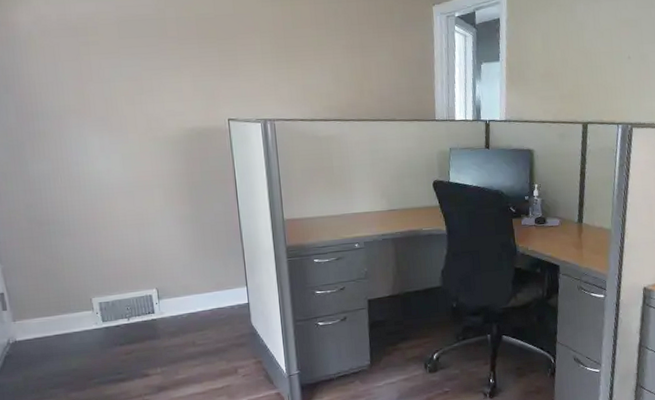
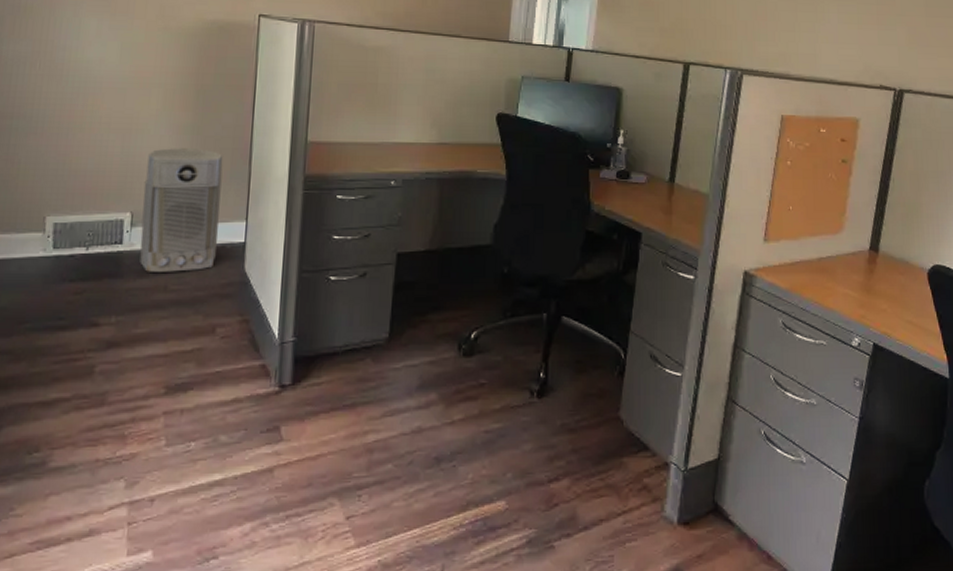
air purifier: none [161,233,229,333] -> present [140,148,223,272]

